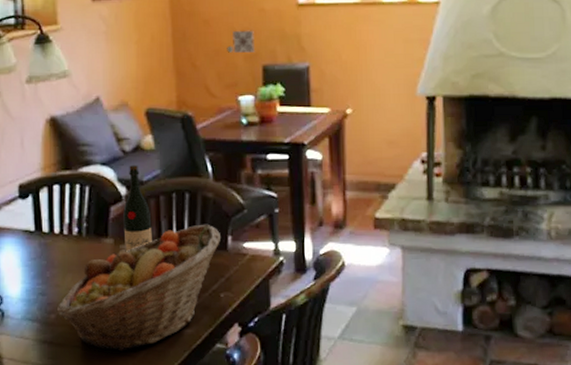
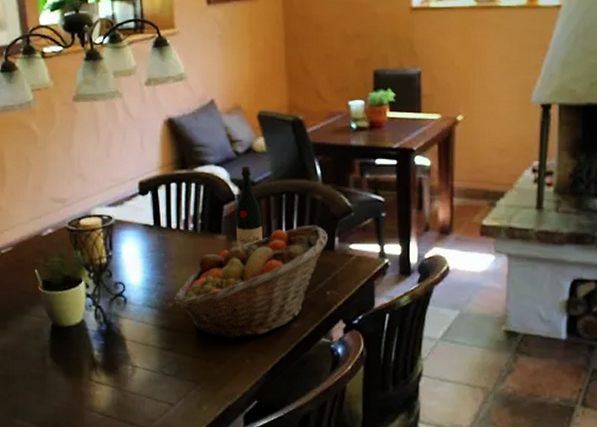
decorative tile: present [227,30,256,53] -> none [338,34,367,57]

